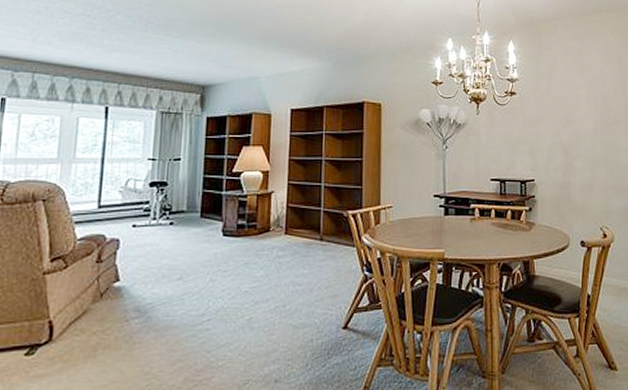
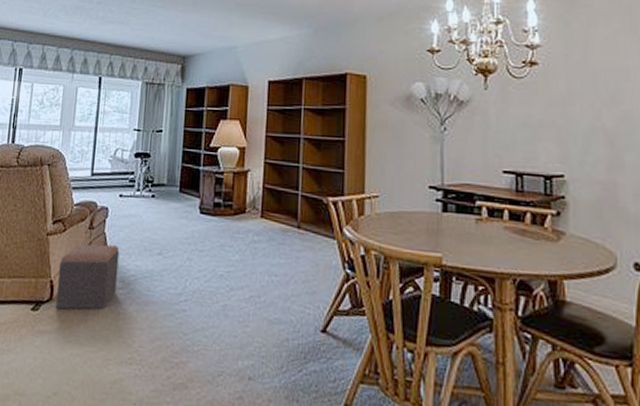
footstool: none [56,276,134,349] -> present [56,244,120,310]

